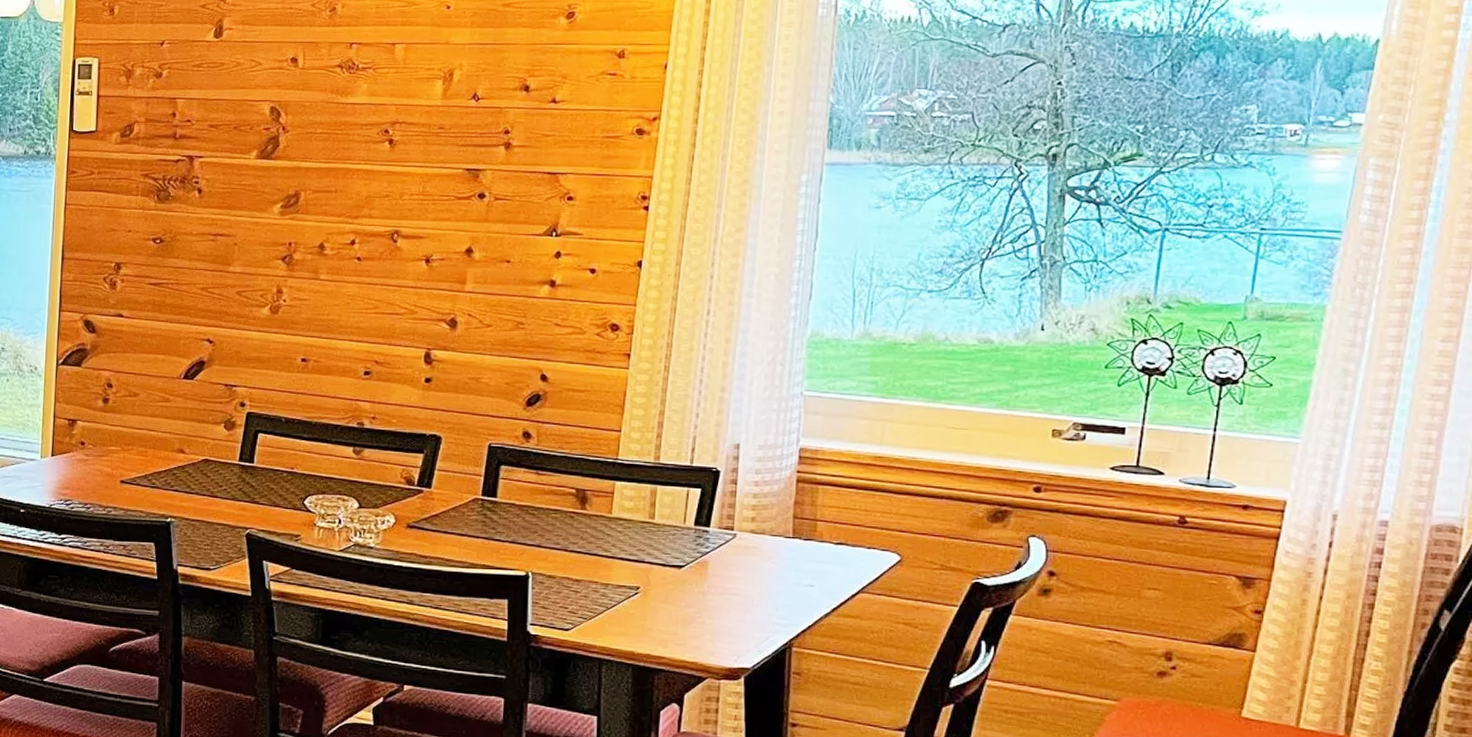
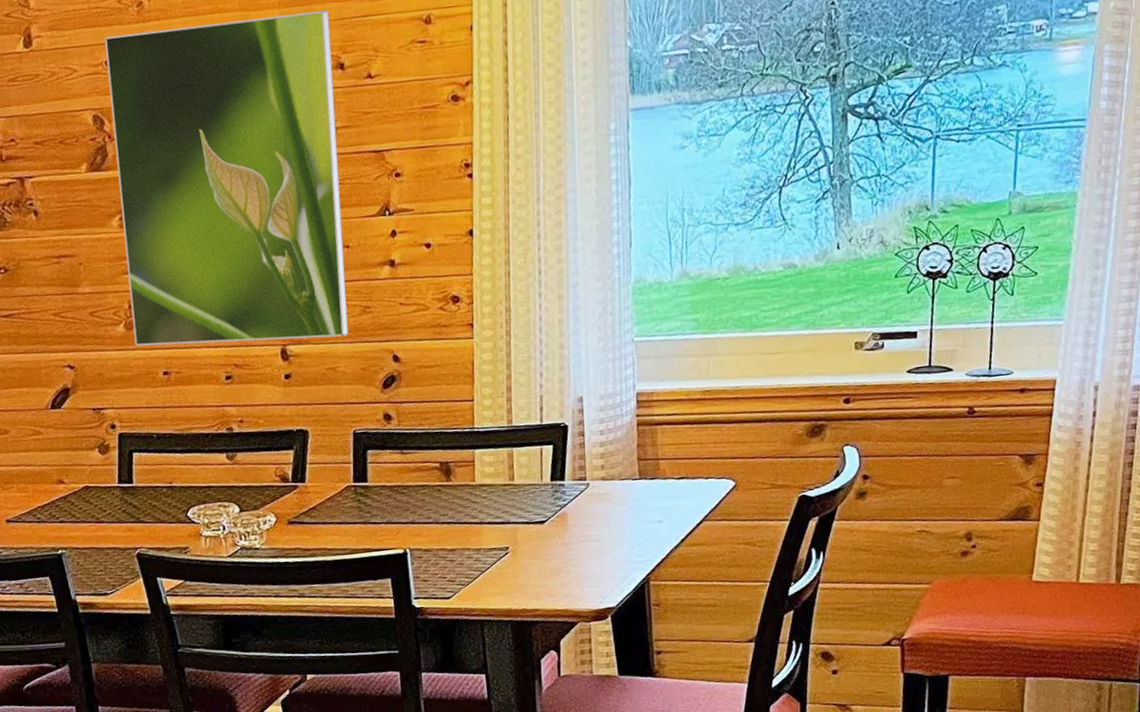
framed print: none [277,34,520,349] -> present [104,10,349,347]

